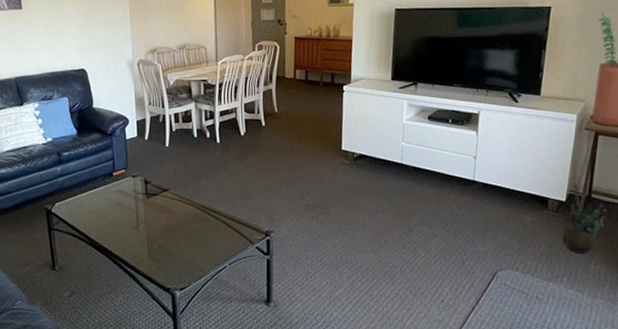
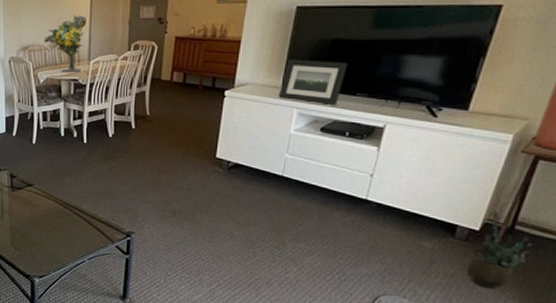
bouquet: none [171,18,212,73] -> present [44,15,87,72]
picture frame: none [389,55,443,95] -> present [278,59,348,105]

